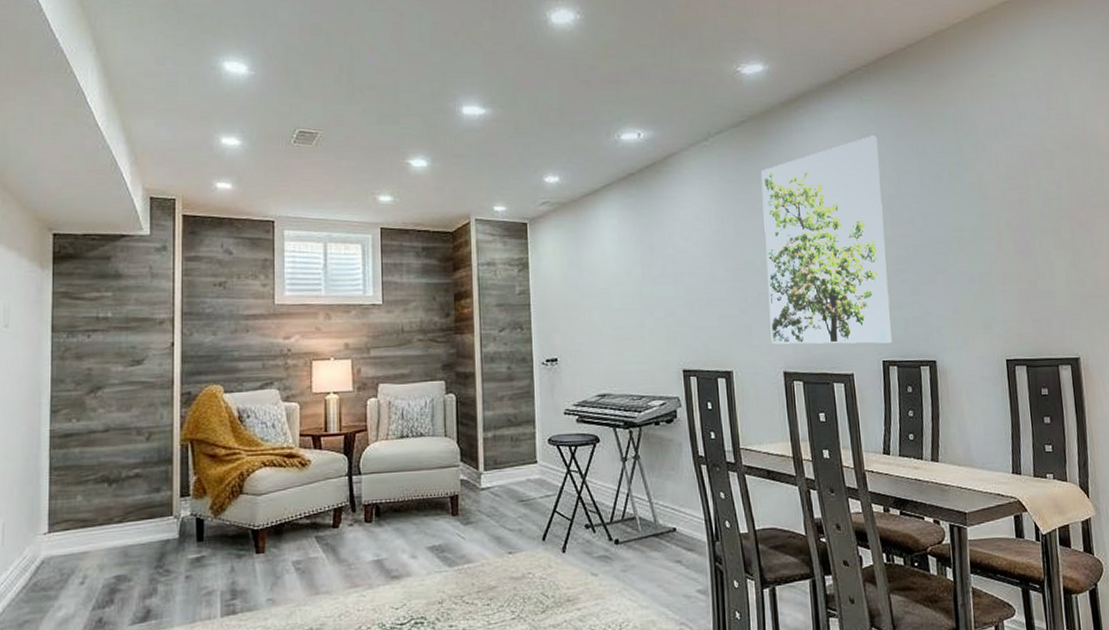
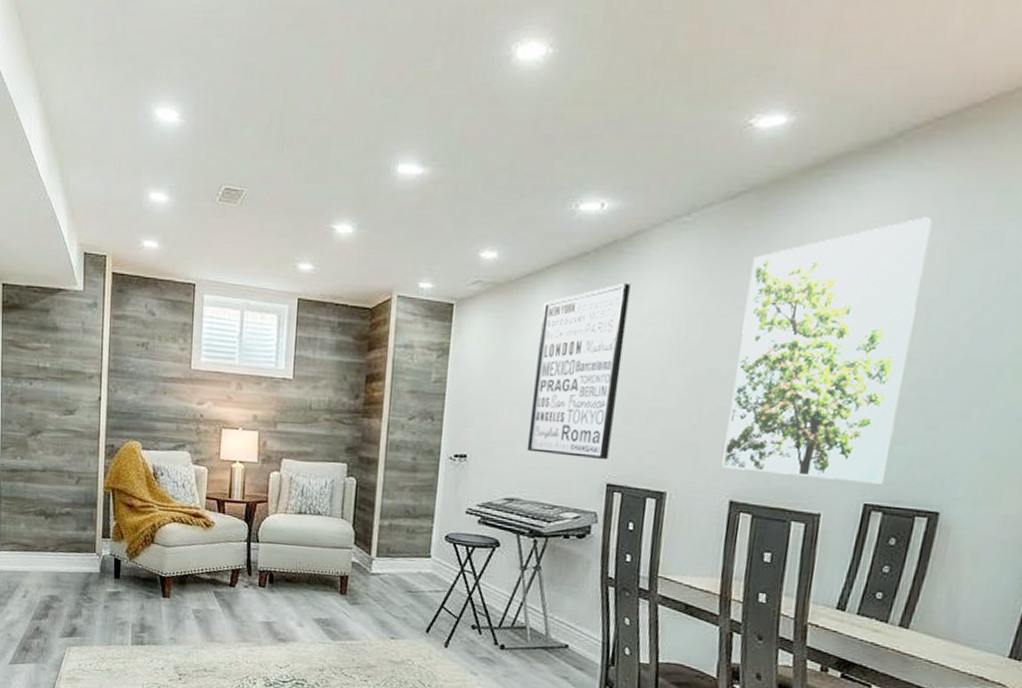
wall art: none [604,196,680,349] -> present [526,282,631,460]

